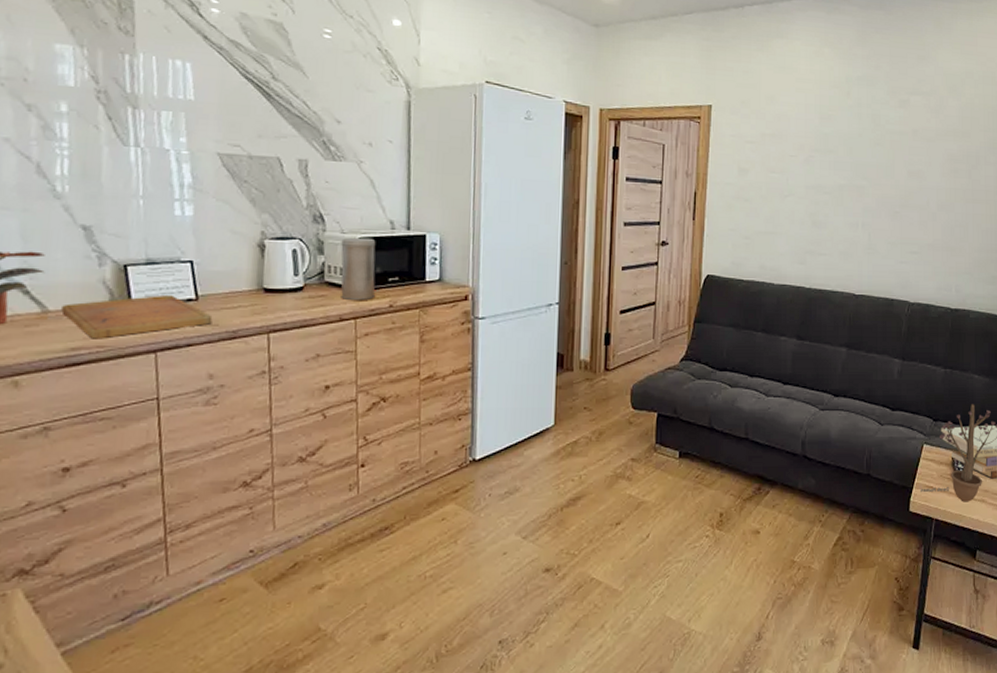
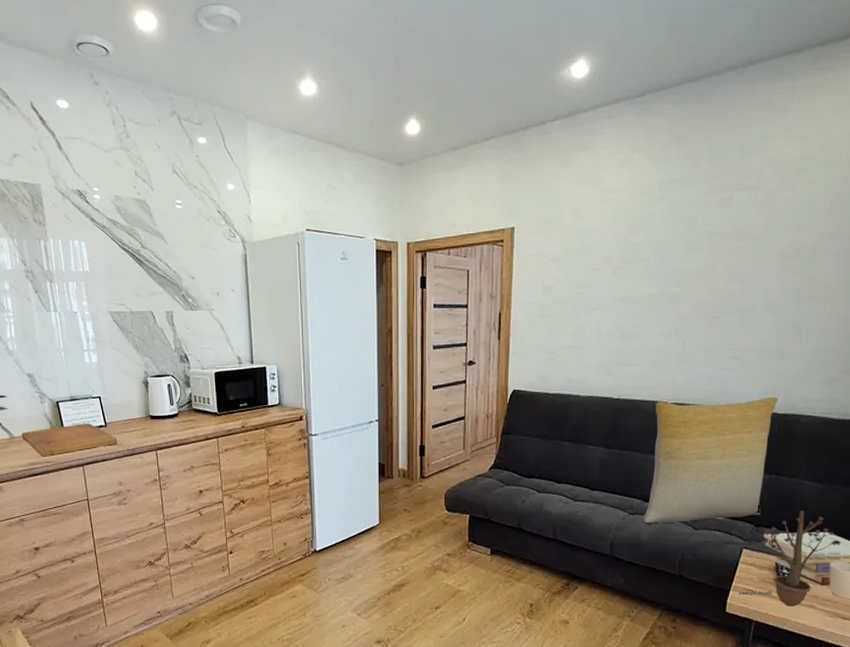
canister: present [341,237,376,301] -> none [202,372,231,424]
pillow: none [834,291,950,420] -> present [644,396,778,524]

